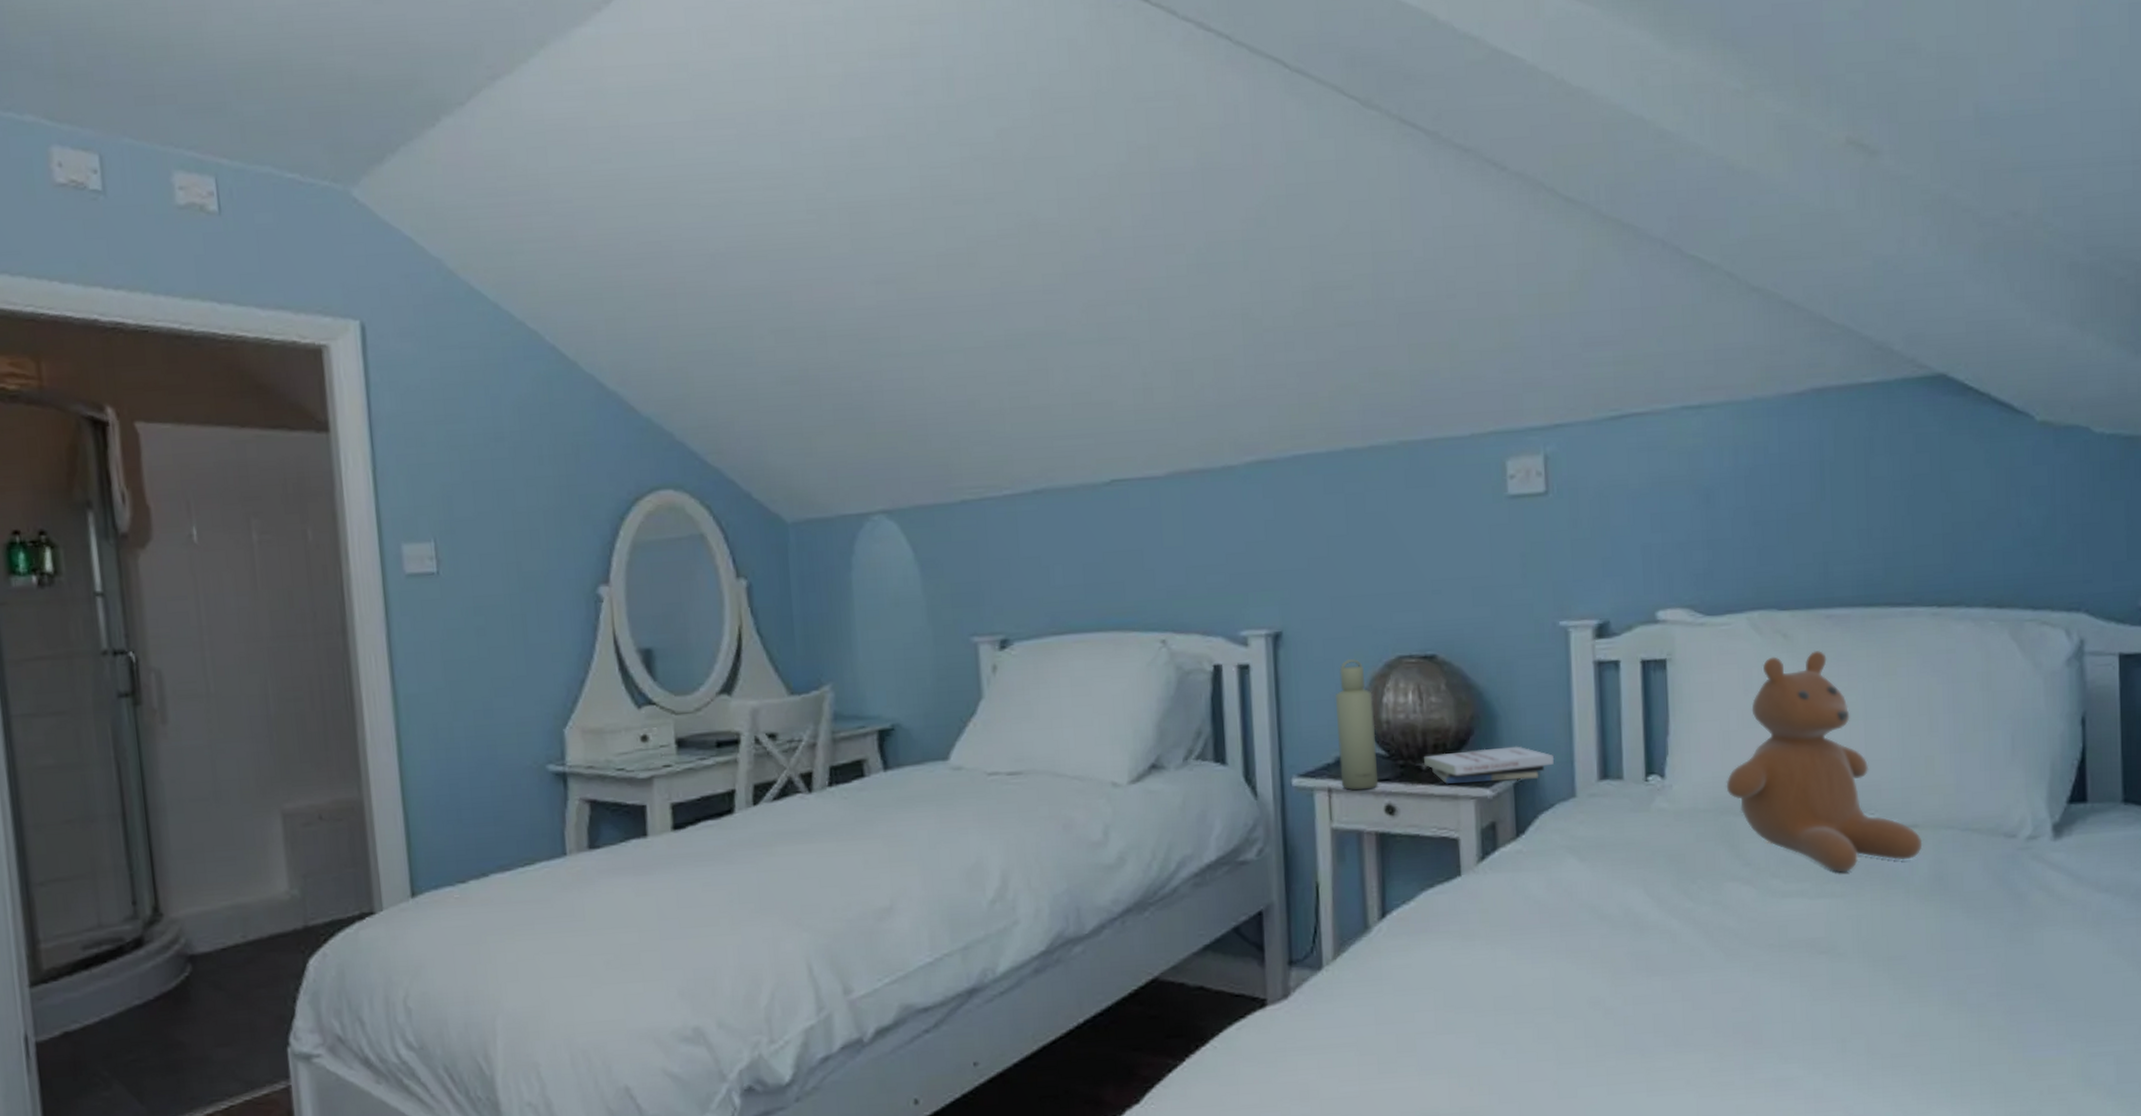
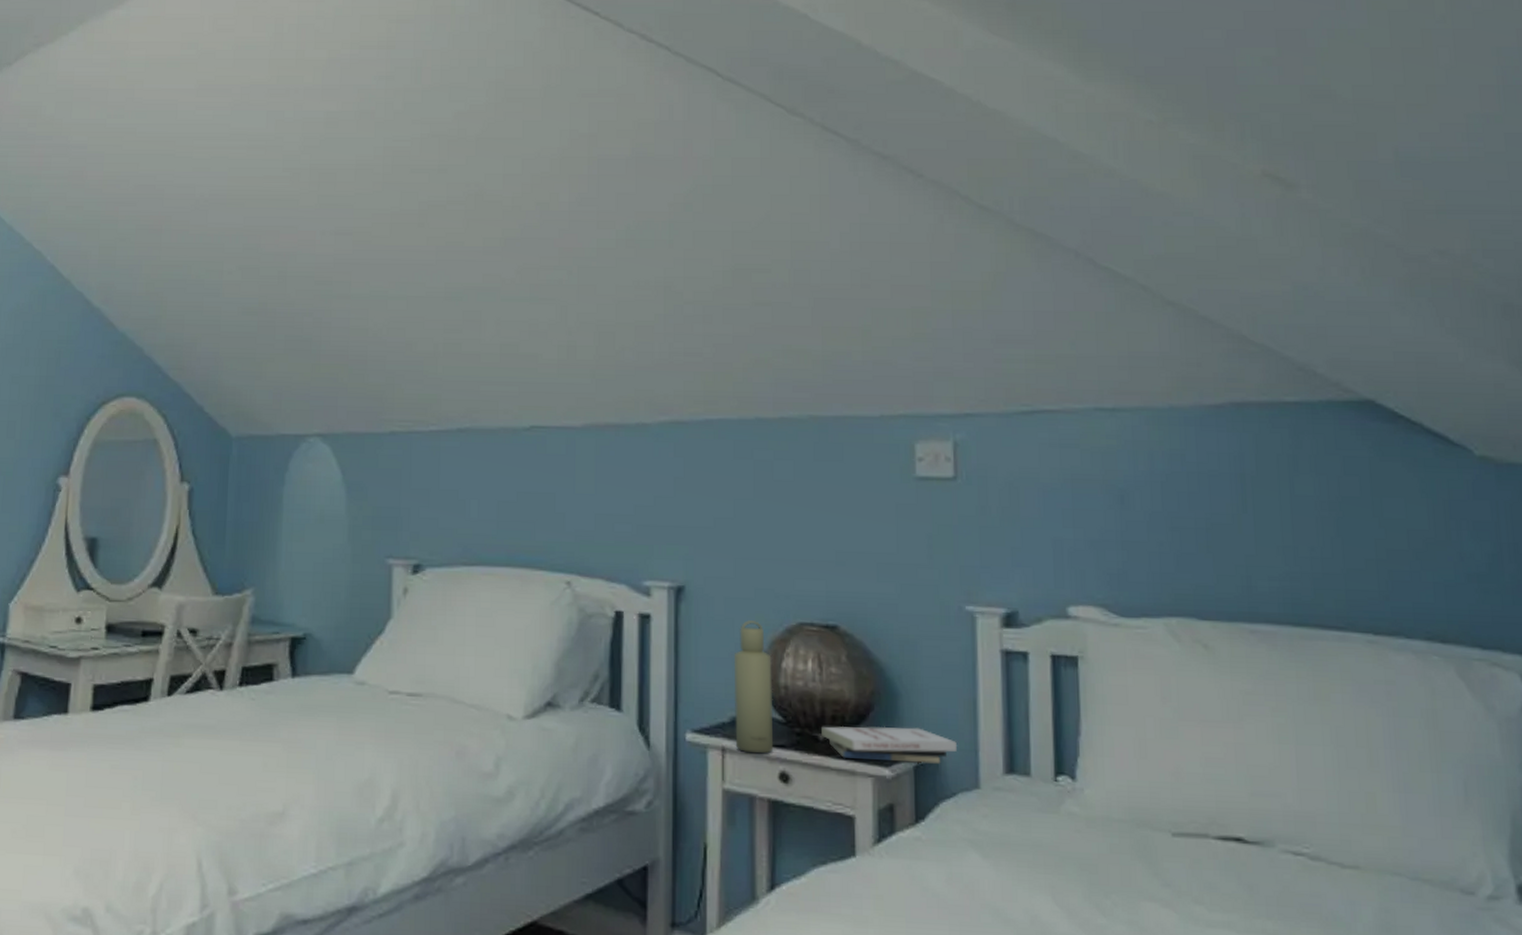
teddy bear: present [1726,651,1923,873] -> none [1142,666,1366,908]

